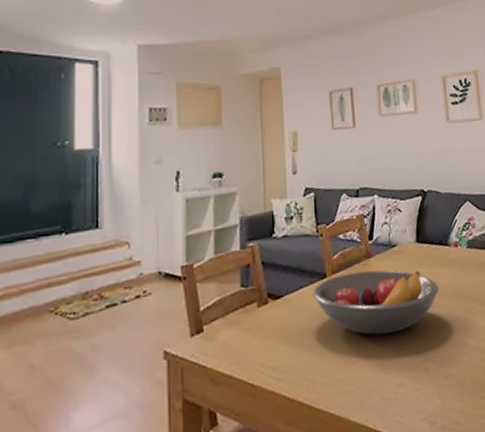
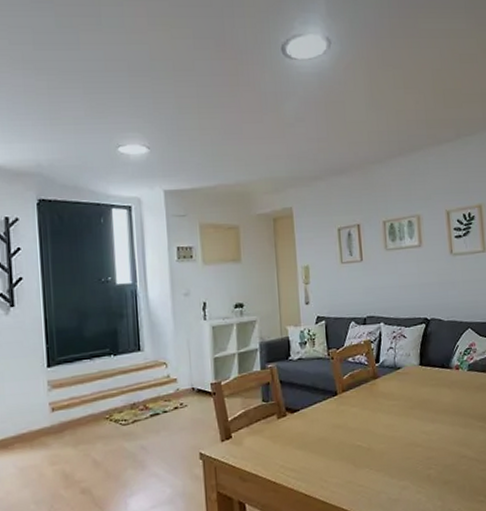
fruit bowl: present [313,270,440,335] -> none [326,389,441,445]

